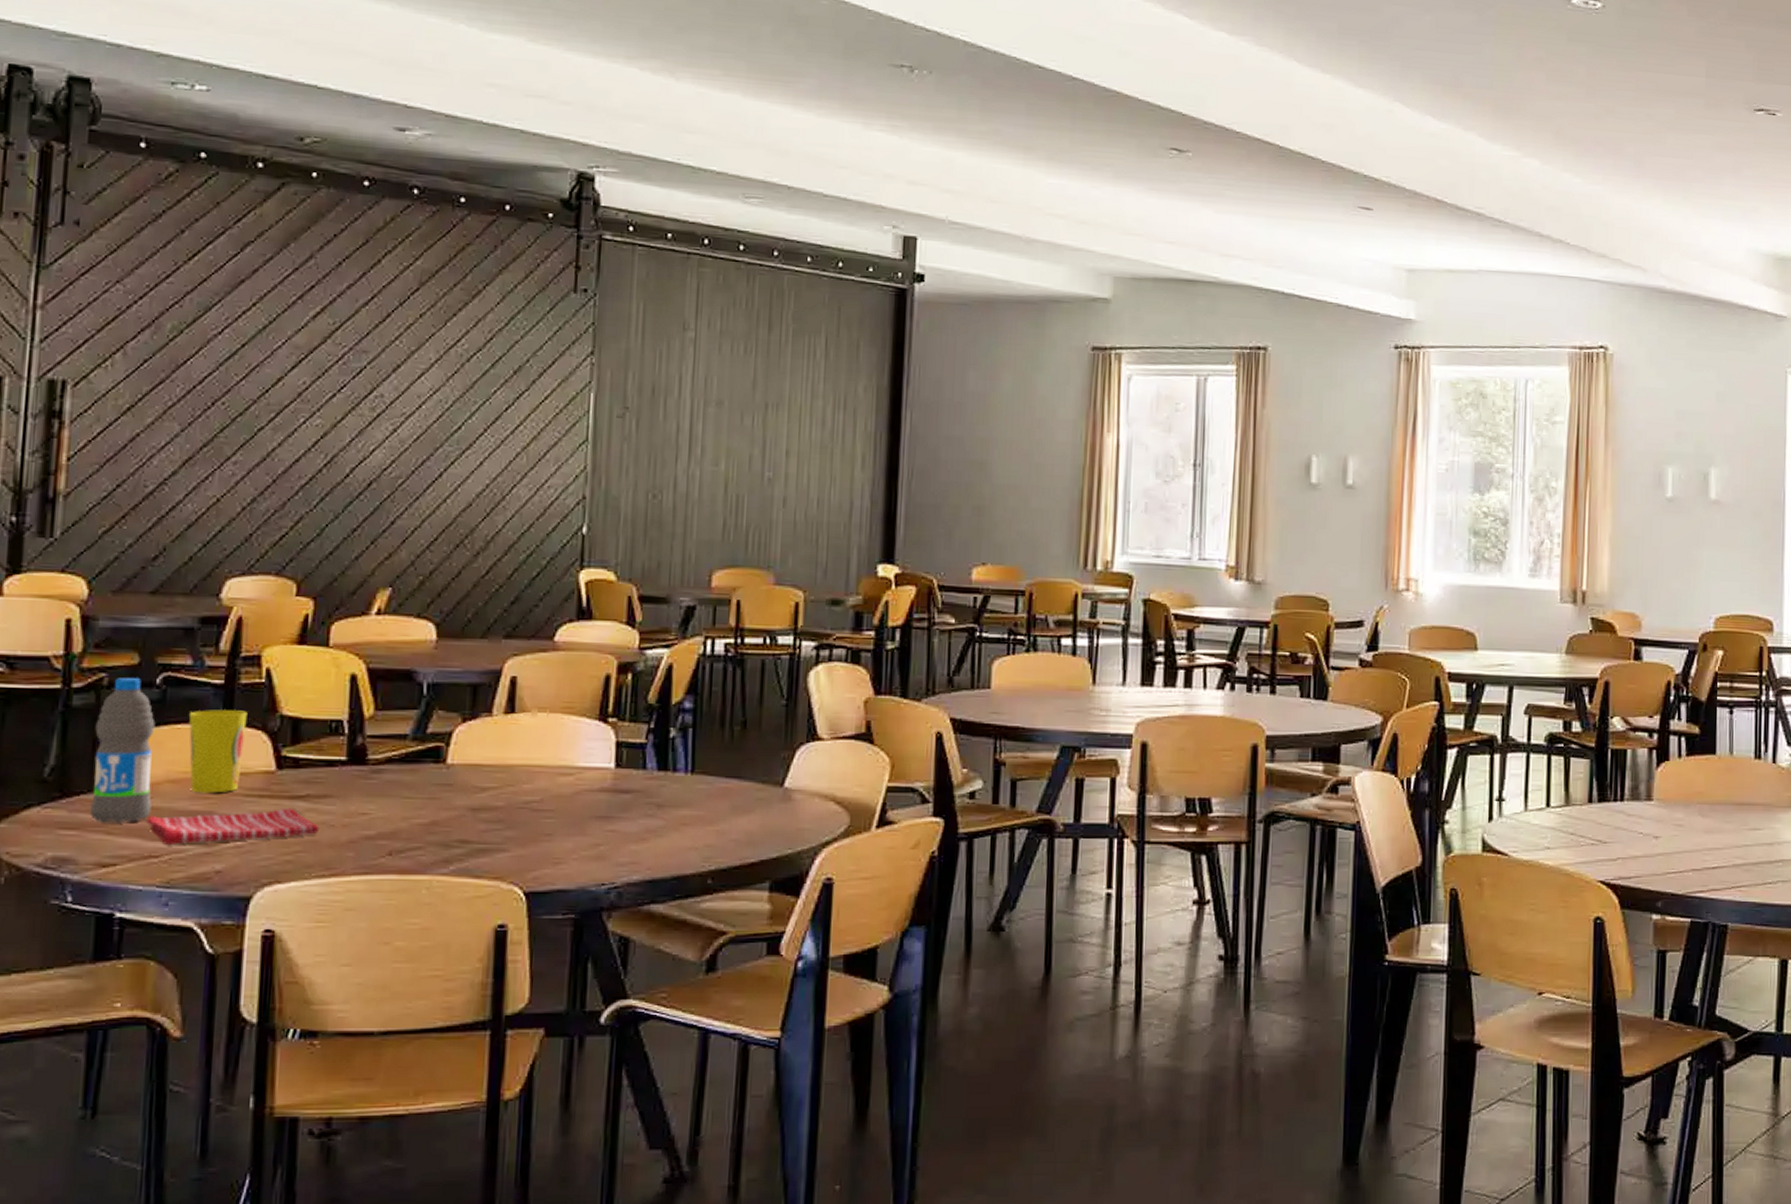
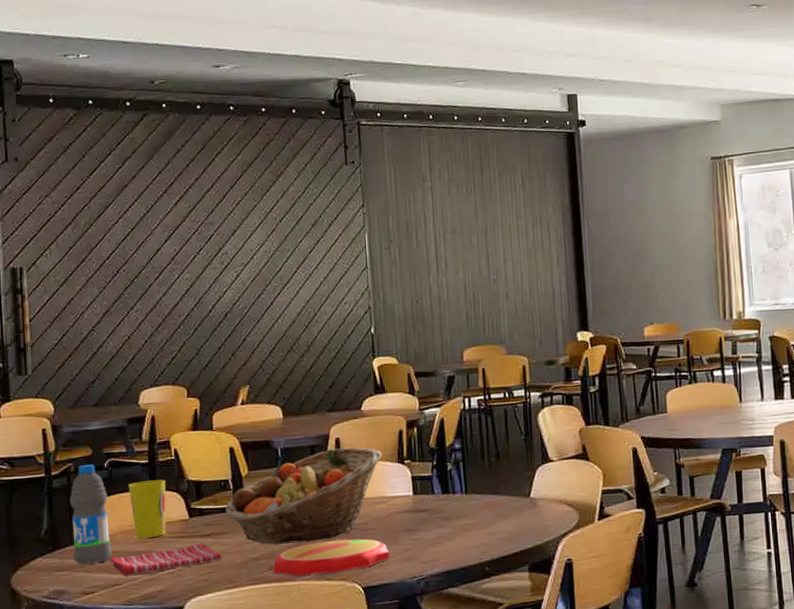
fruit basket: none [332,691,576,820] -> present [225,447,382,545]
plate: none [395,822,571,868] -> present [274,539,390,576]

